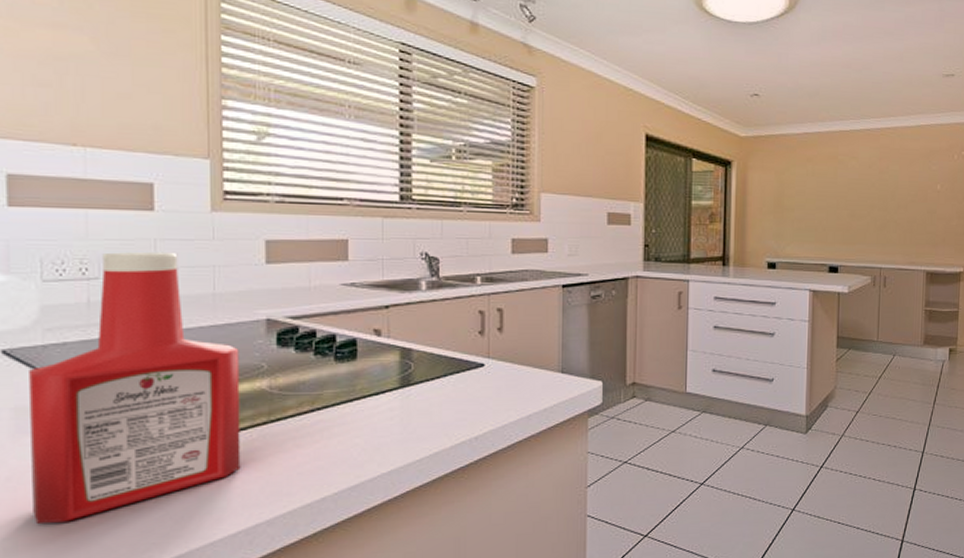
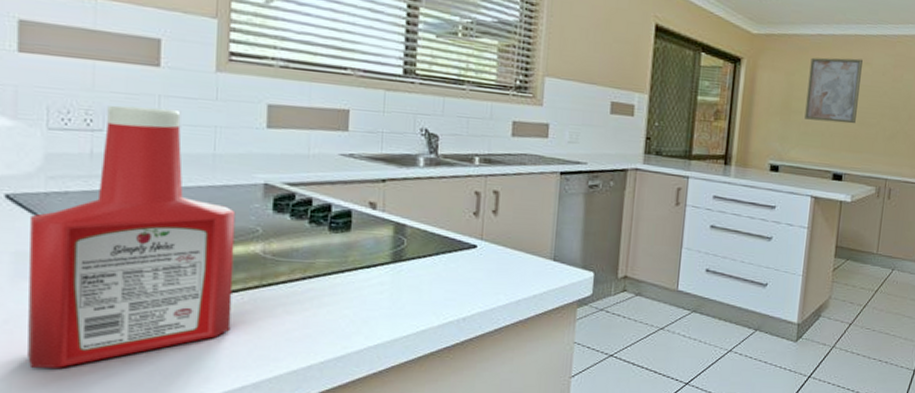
wall art: none [797,153,849,217] -> present [804,57,863,124]

